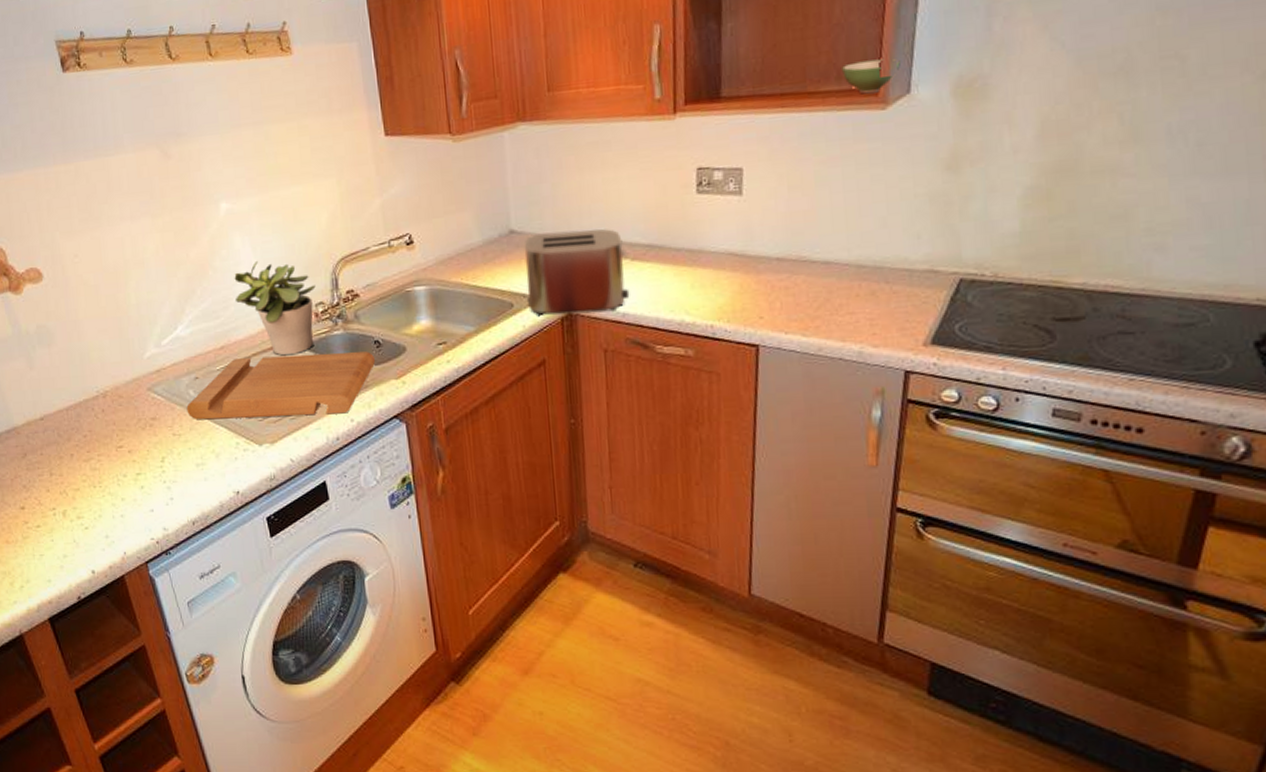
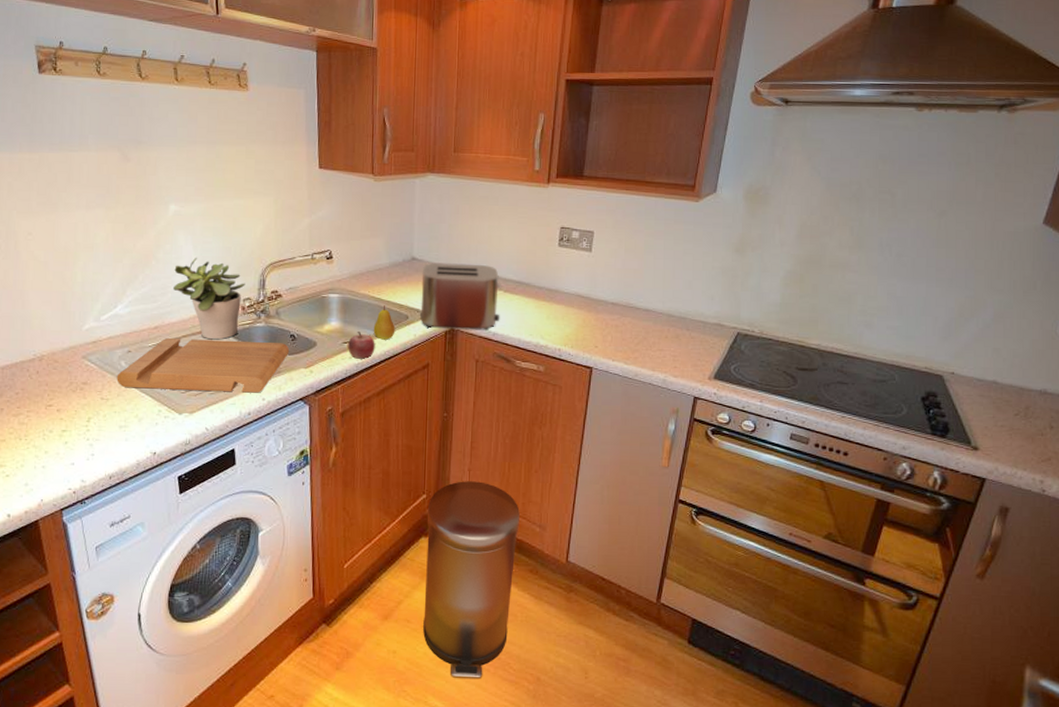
fruit: none [443,329,477,362] -> present [348,332,375,359]
fruit: none [472,293,499,336] -> present [373,305,395,340]
pedal bin: none [563,501,682,745] -> present [423,481,520,680]
bowl: present [840,59,900,95] -> none [670,164,711,190]

